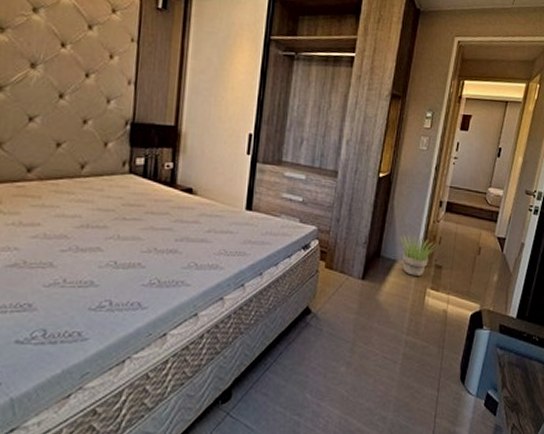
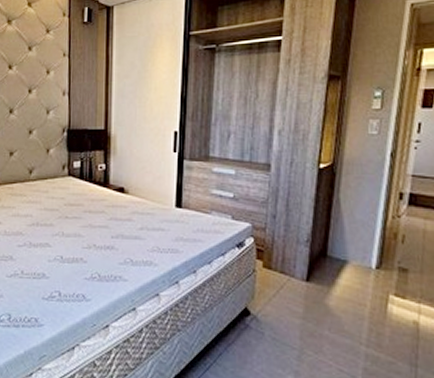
potted plant: present [400,234,436,277] -> none [350,232,399,281]

